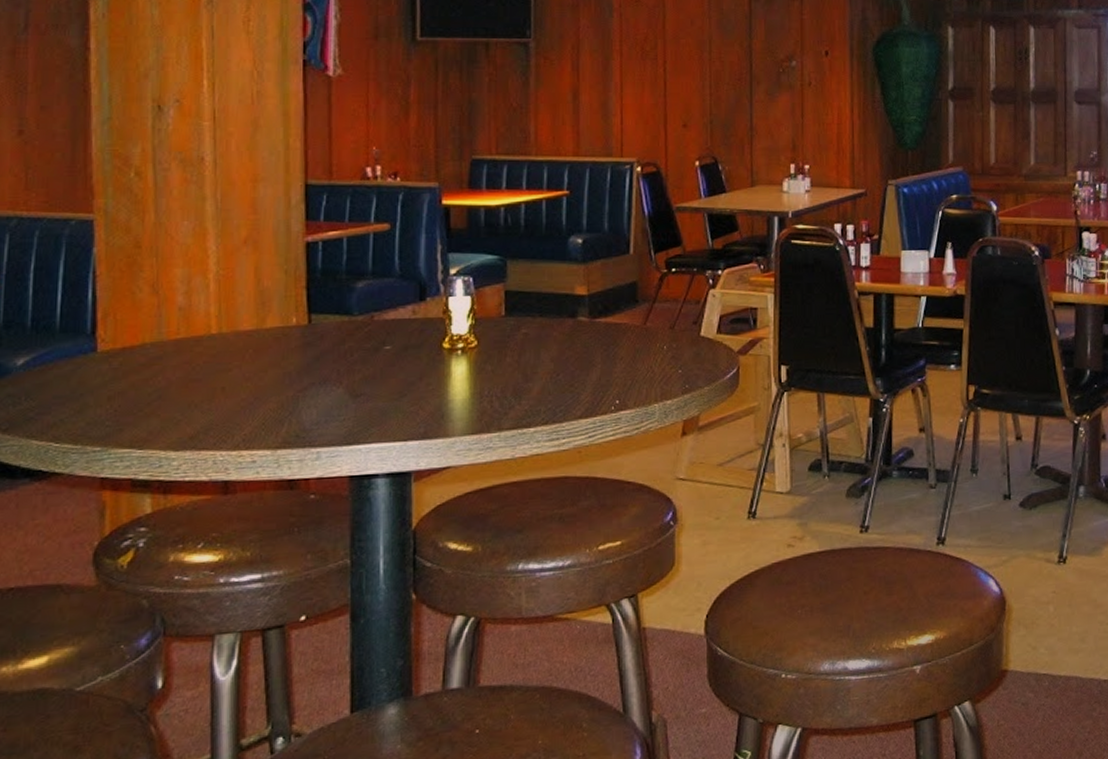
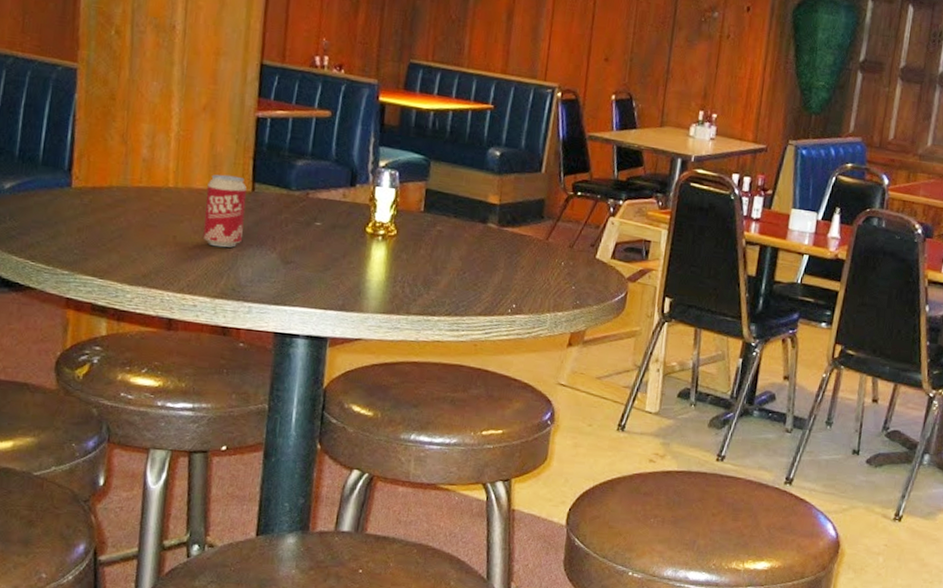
beverage can: none [256,310,303,392] -> present [203,174,247,248]

